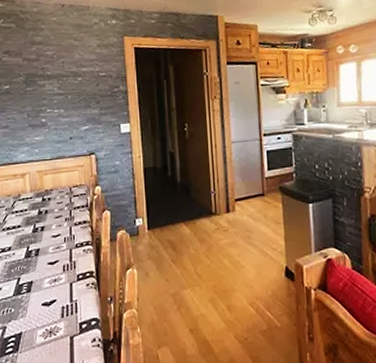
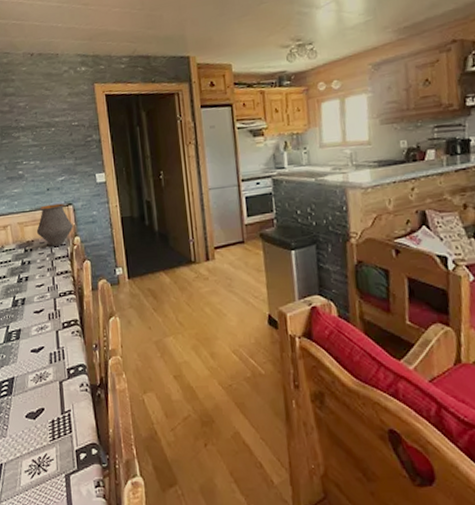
vase: none [56,152,94,196] -> present [36,203,73,246]

